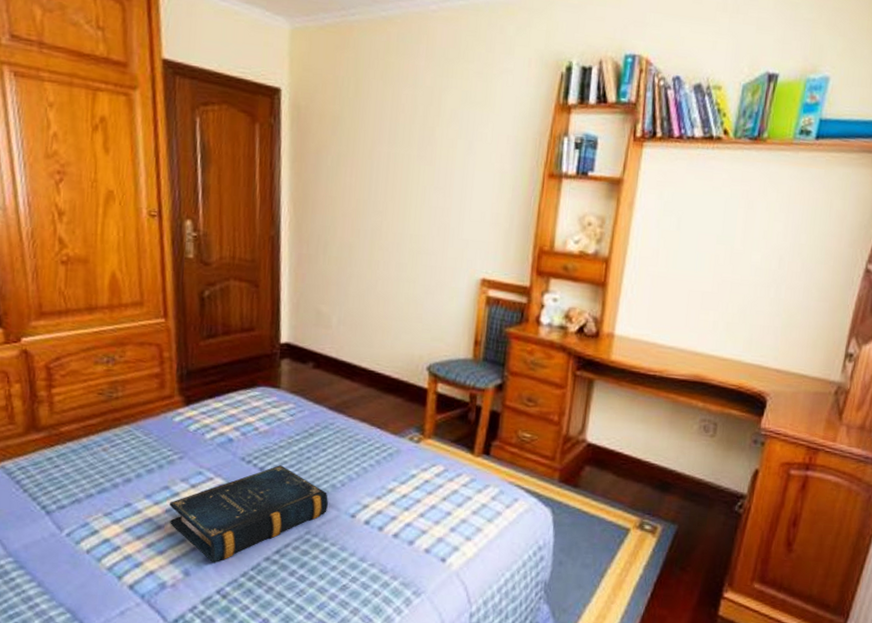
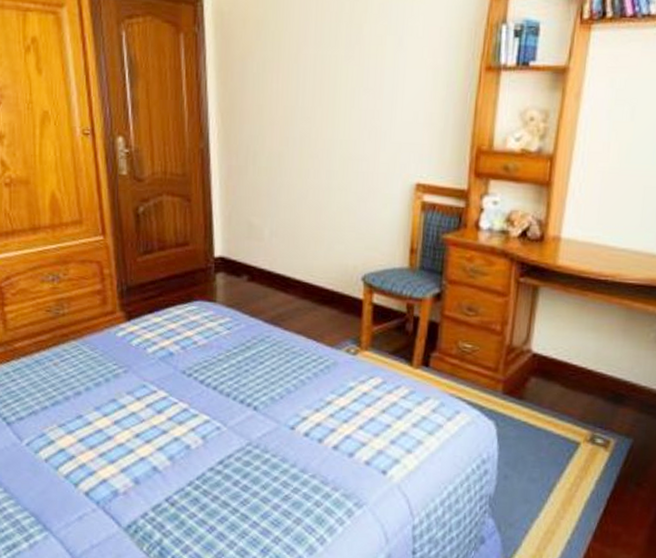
book: present [169,465,328,562] -> none [117,378,268,472]

